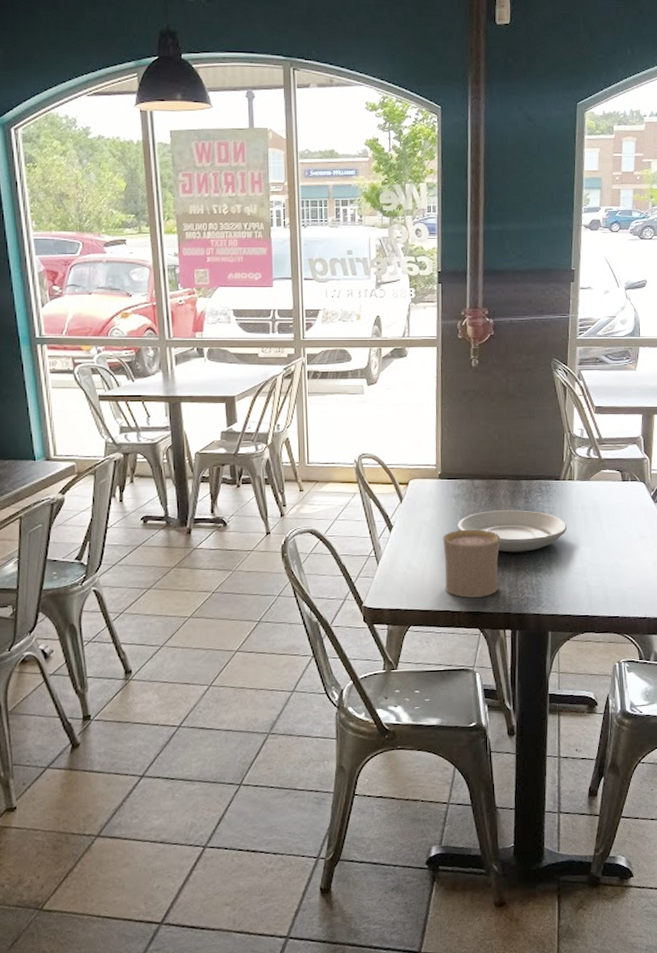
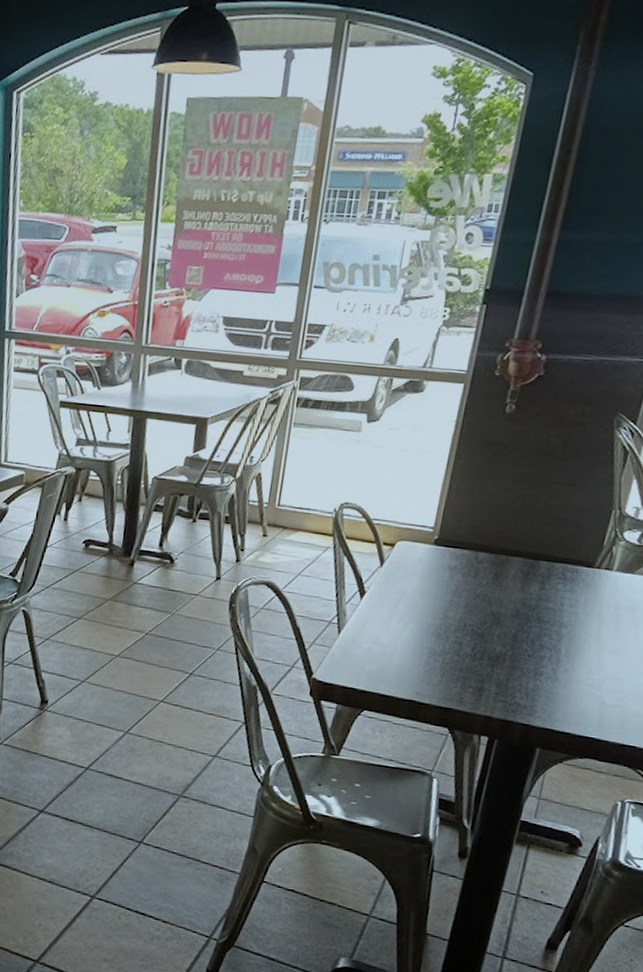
cup: present [443,529,501,598] -> none [415,609,499,693]
plate: present [458,510,568,553] -> none [445,591,590,649]

